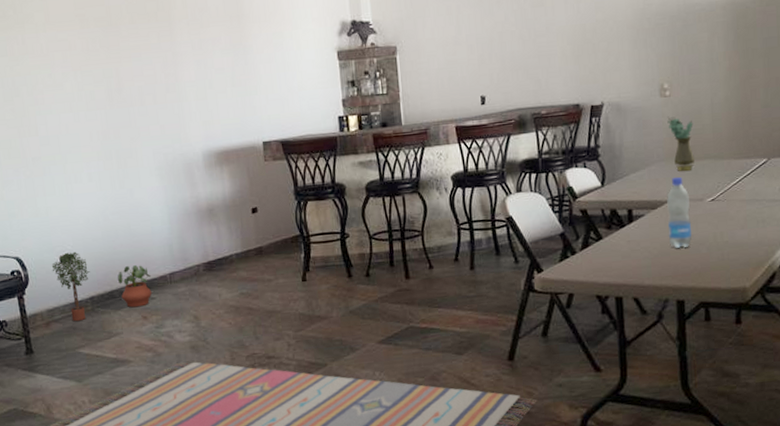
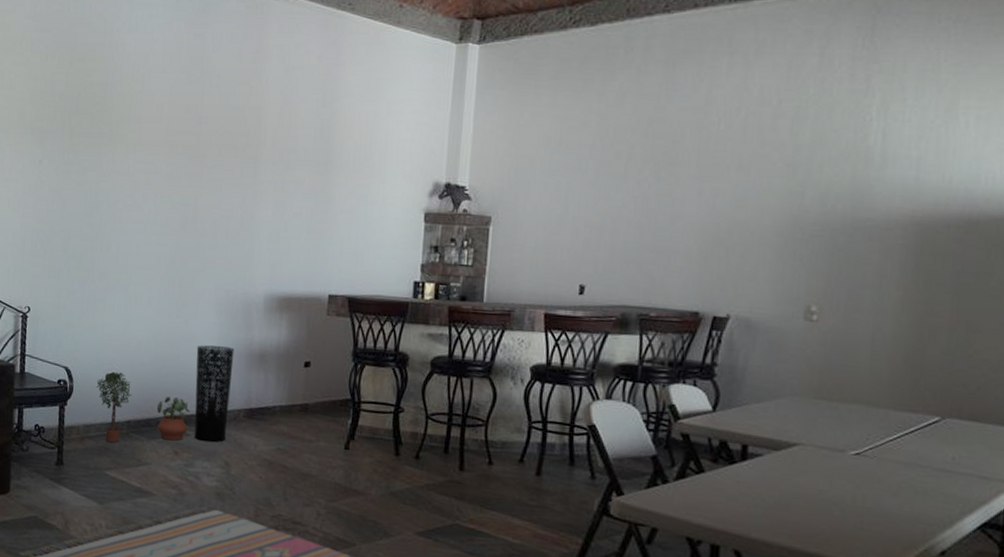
umbrella stand: none [146,208,190,302] -> present [194,345,234,443]
vase: present [667,116,695,172] -> none [809,344,844,415]
bottle: present [667,176,692,249] -> none [791,417,827,505]

